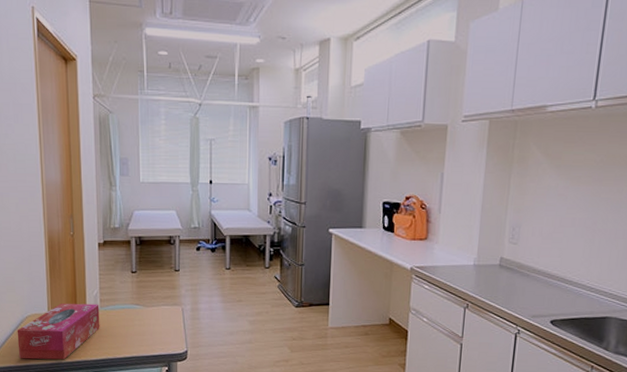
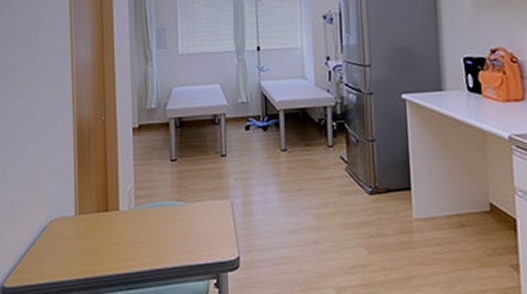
tissue box: present [17,303,100,360] -> none [39,202,135,275]

